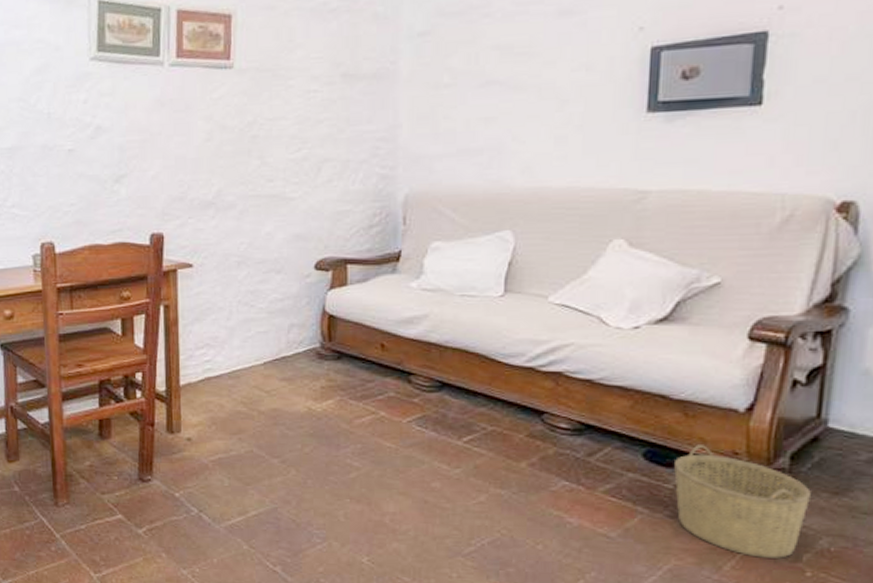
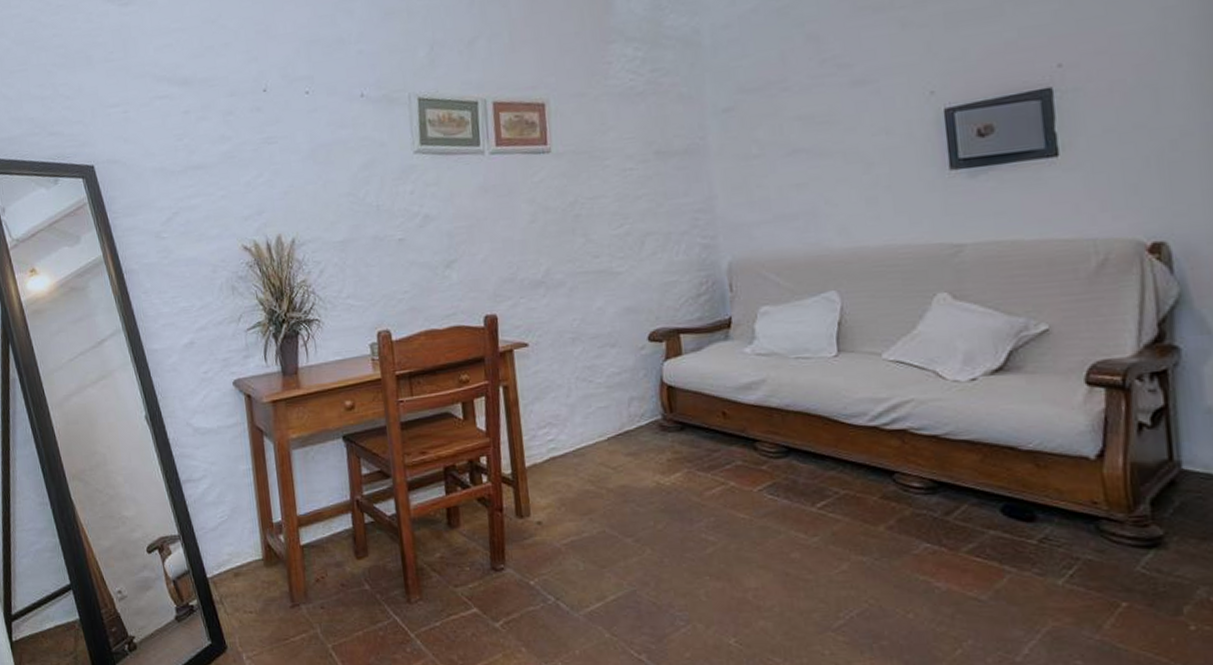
basket: present [673,445,811,558] -> none [1033,496,1179,613]

